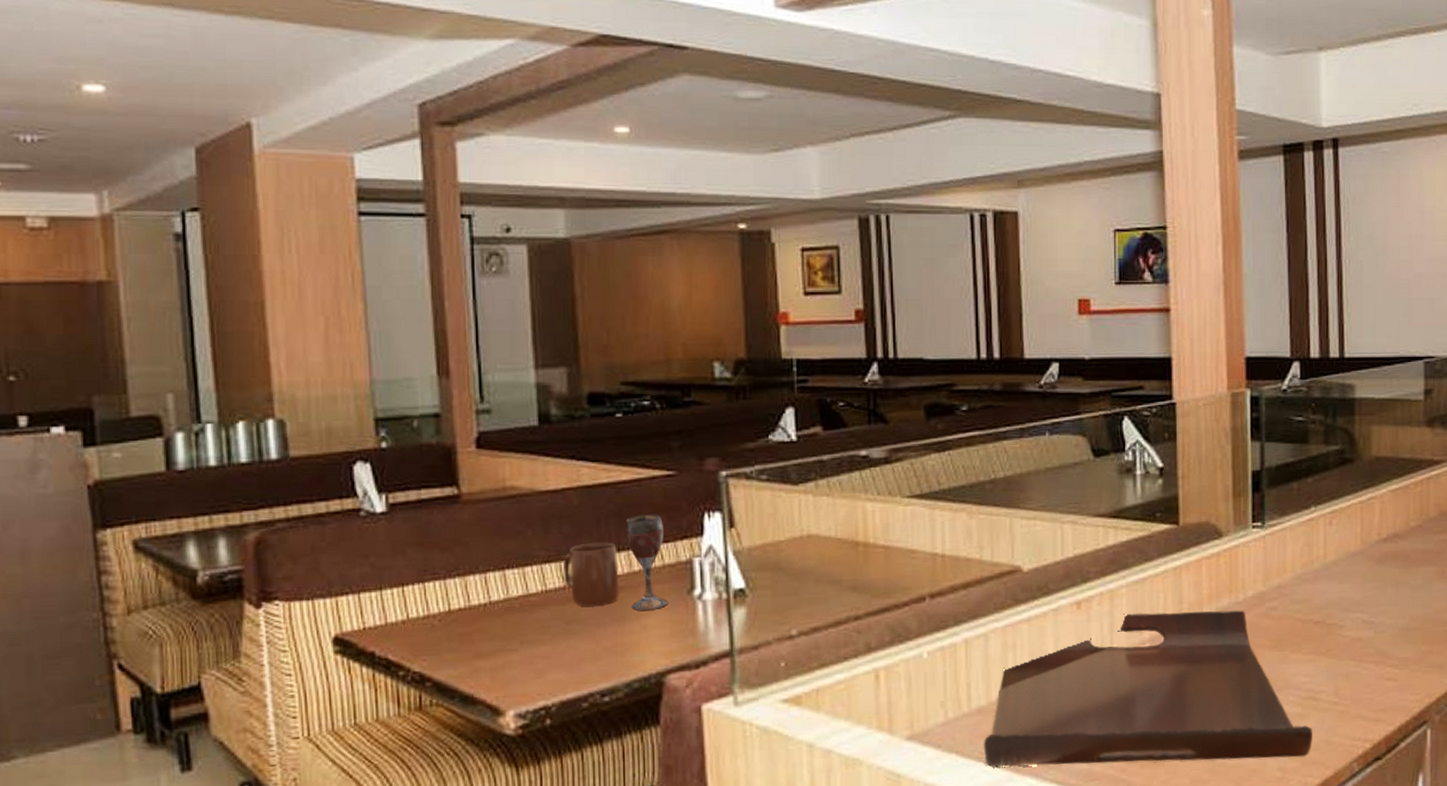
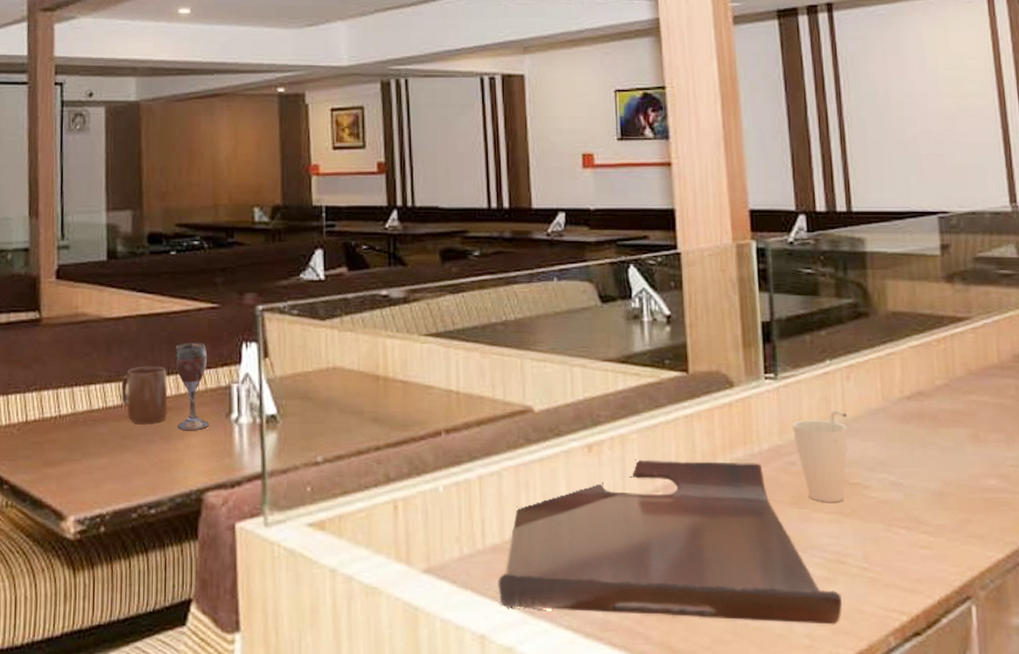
cup: none [1276,554,1328,644] -> present [792,409,848,502]

